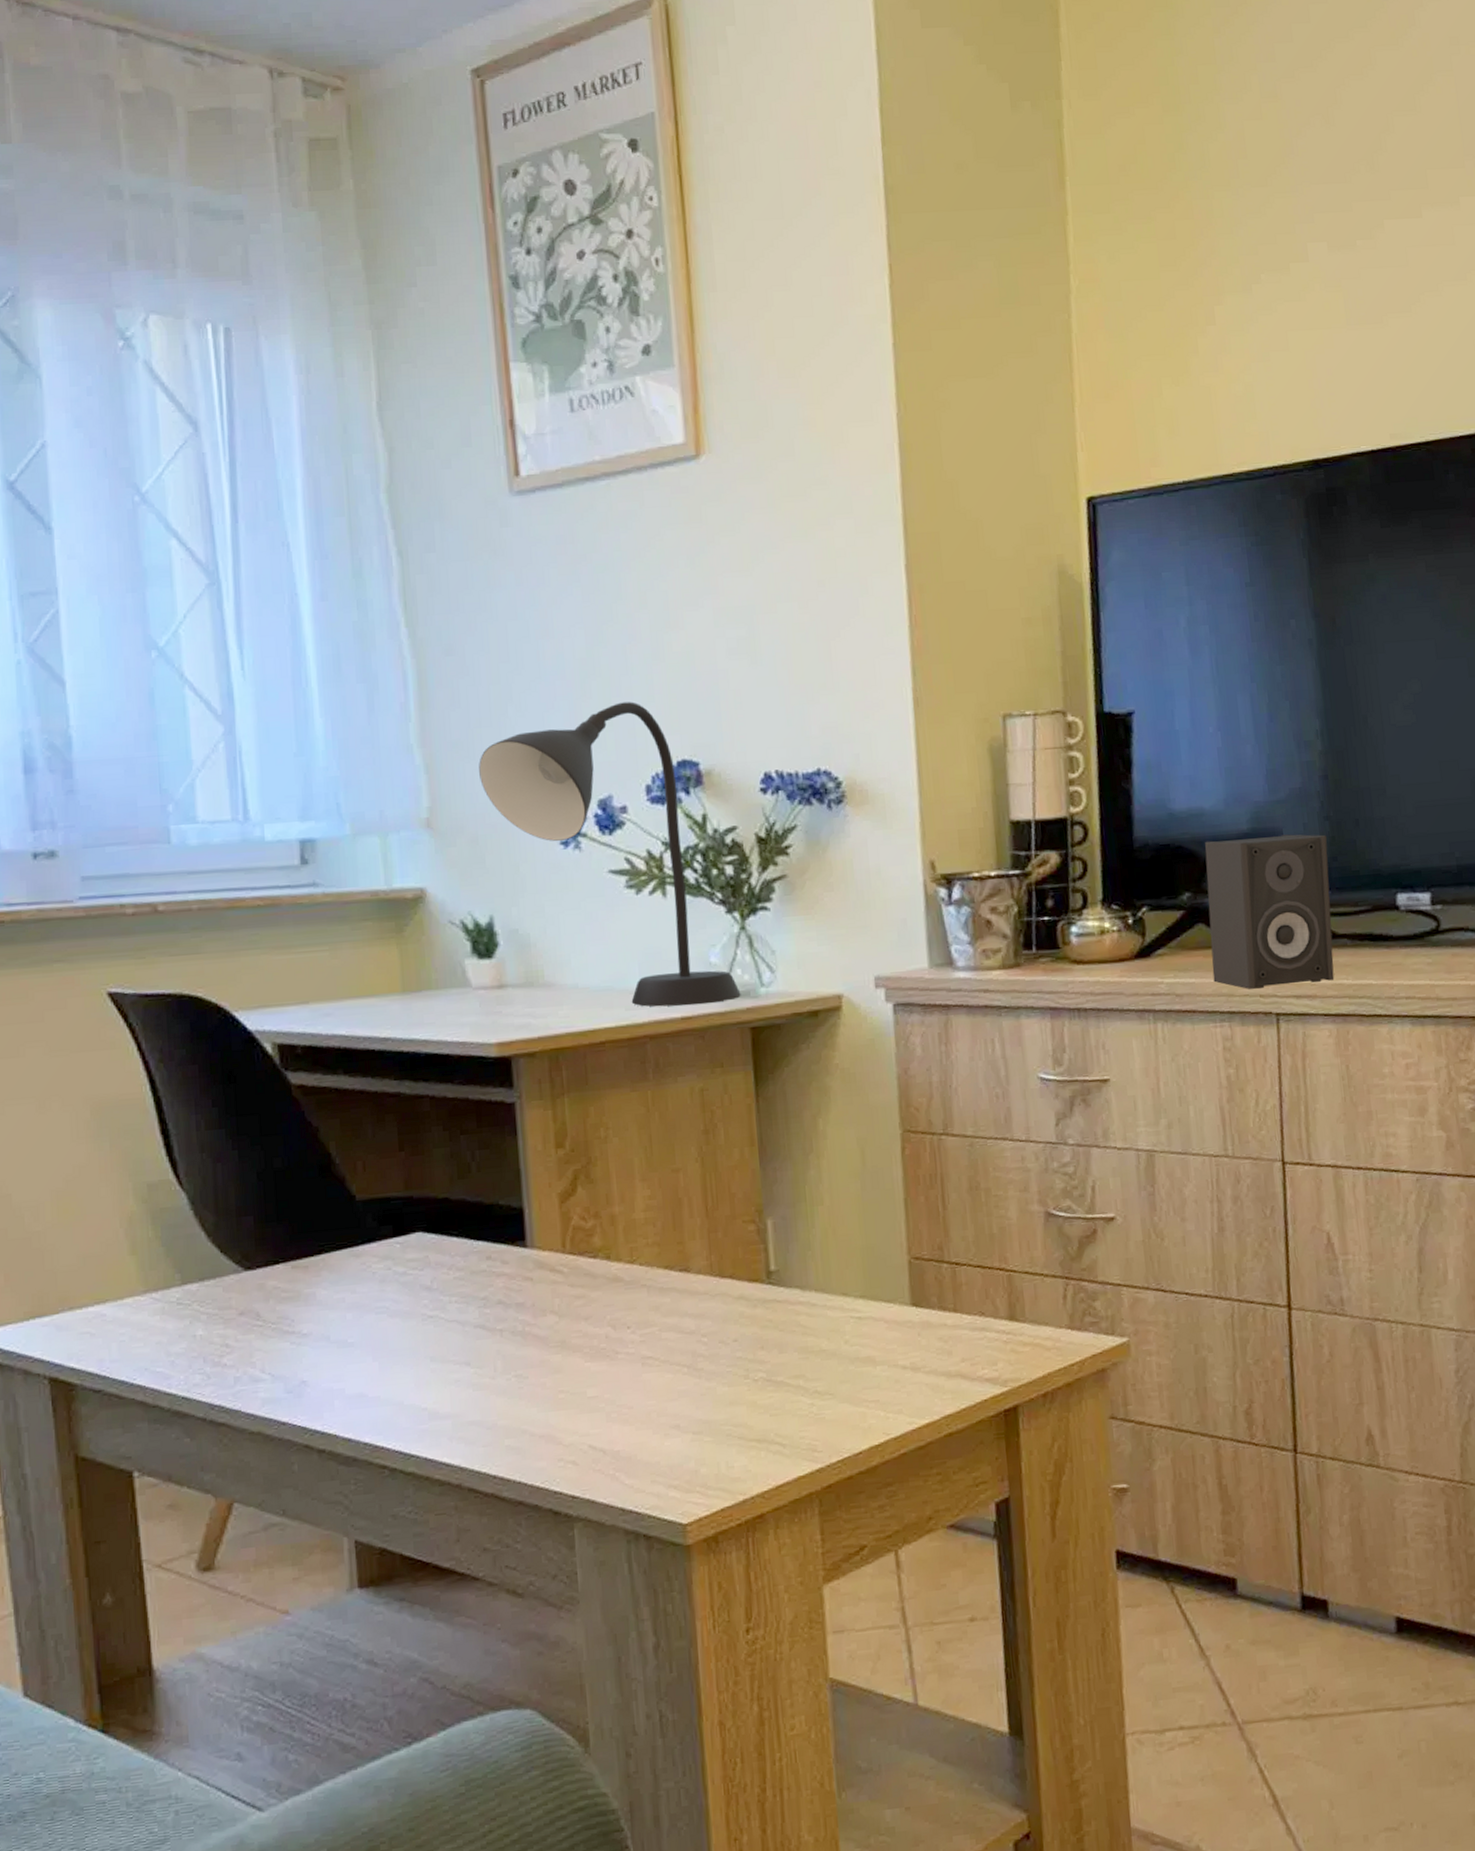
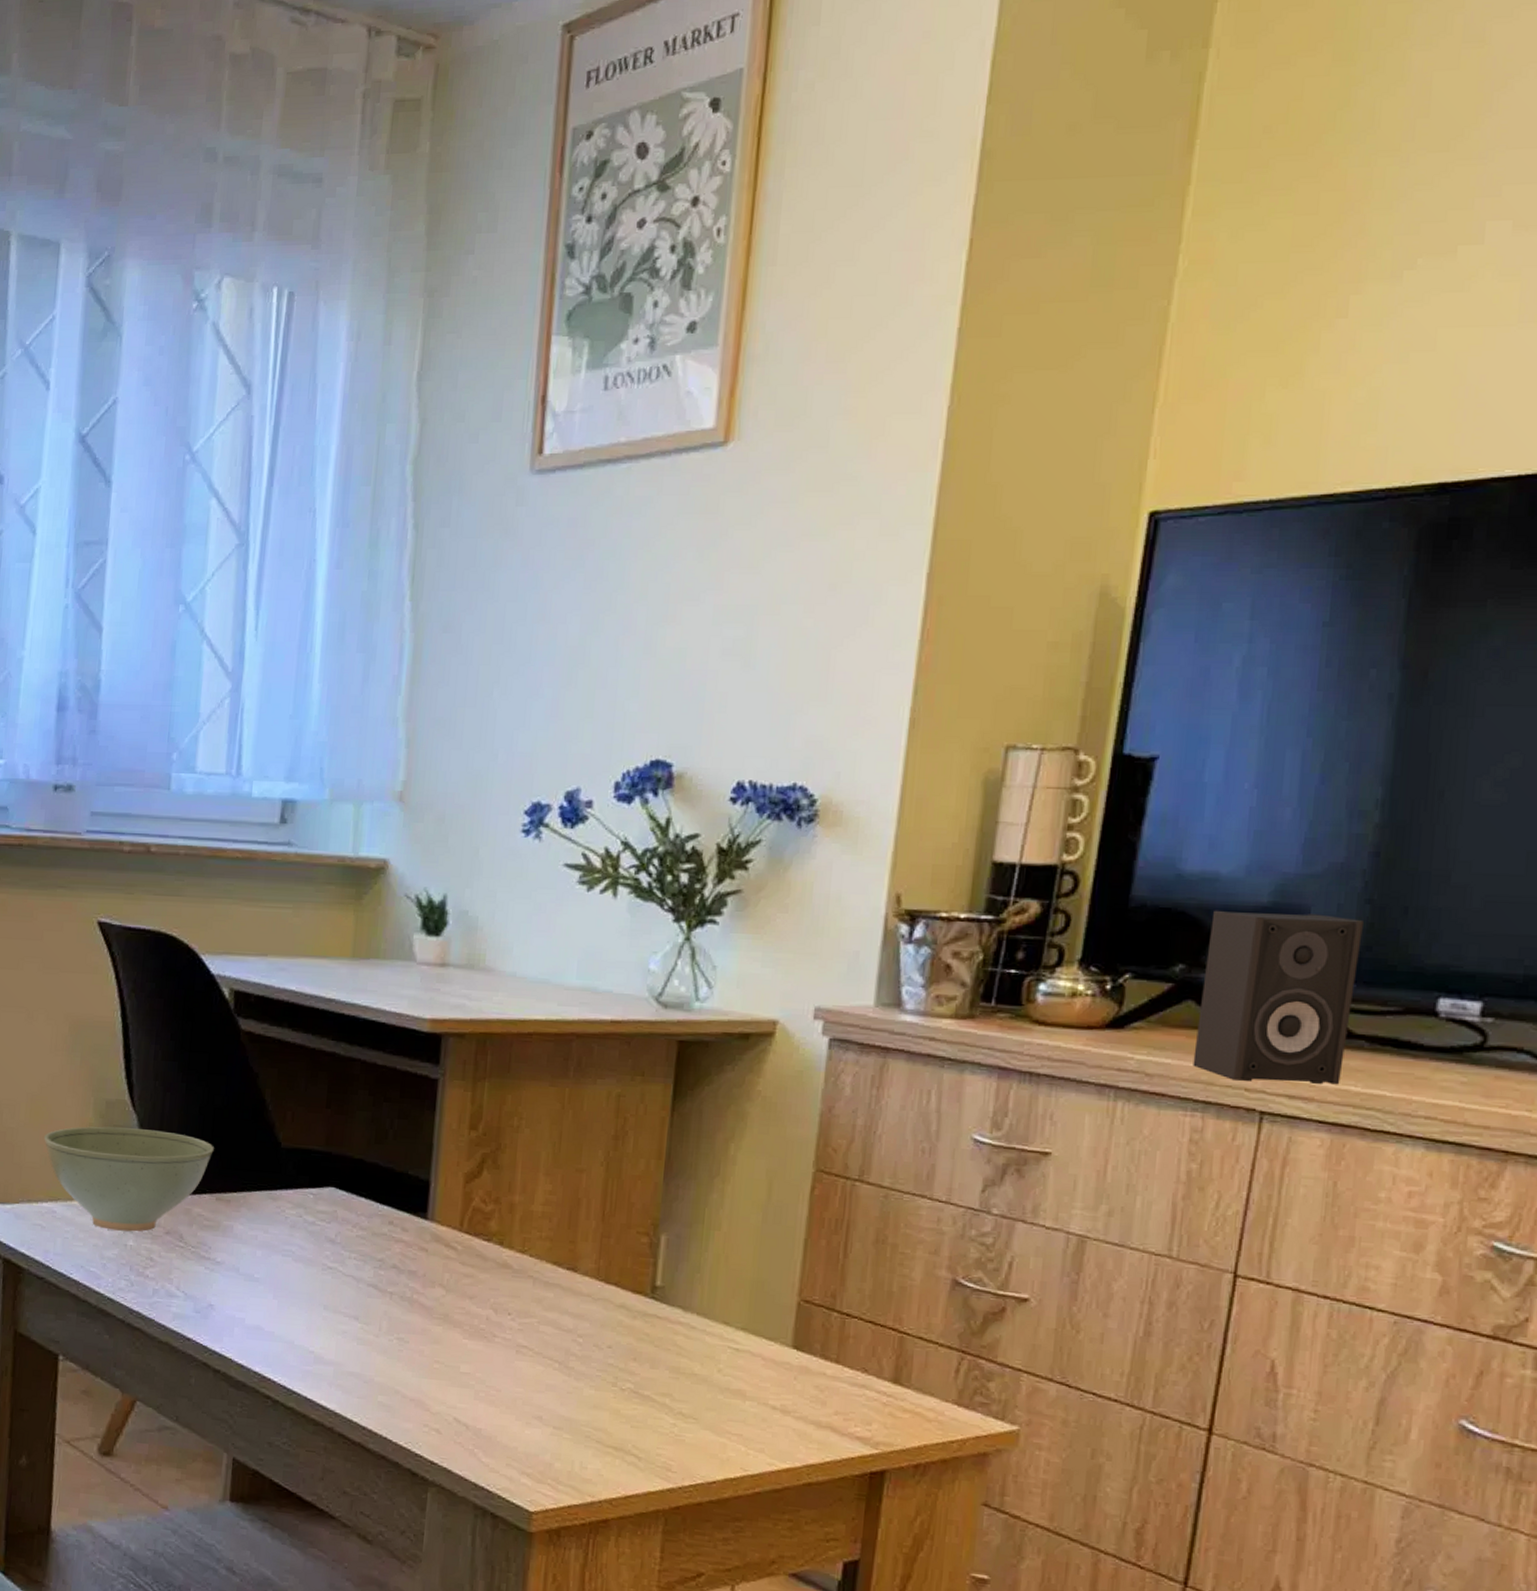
bowl: none [77,1205,281,1323] -> present [43,1126,214,1232]
desk lamp: present [479,701,741,1007] -> none [456,695,675,1011]

